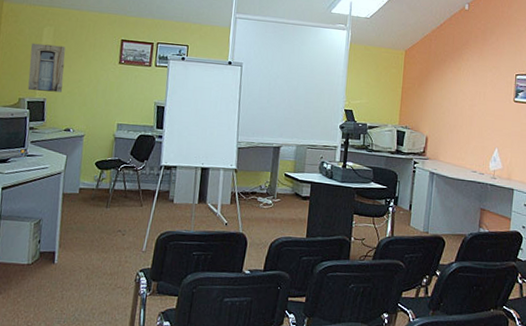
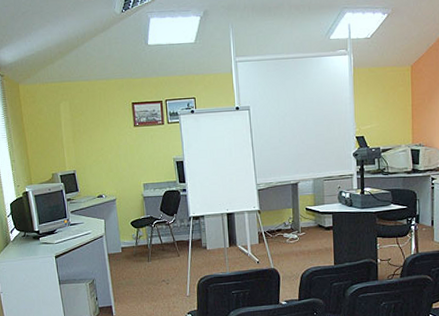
wall art: present [27,43,66,93] -> none [52,118,89,165]

